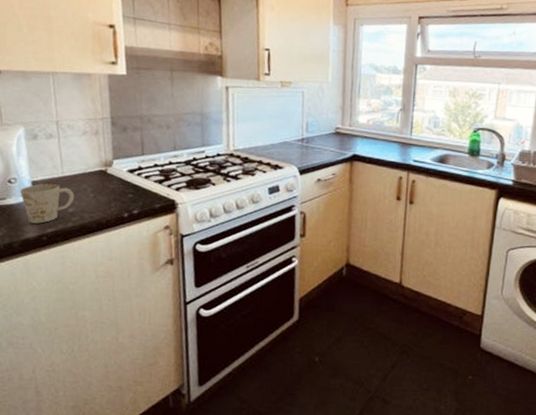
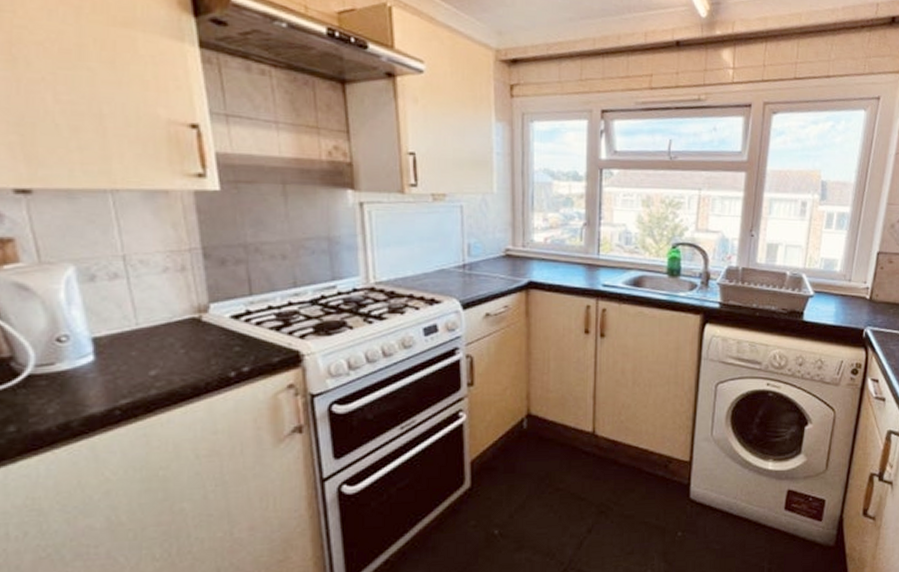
mug: present [19,183,74,224] -> none [74,340,156,394]

